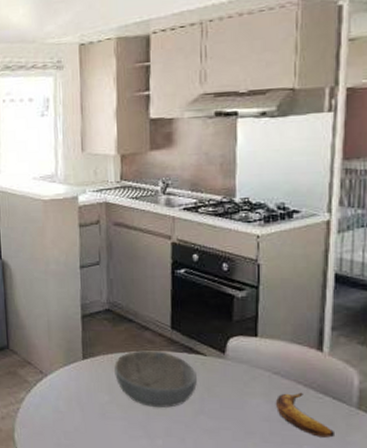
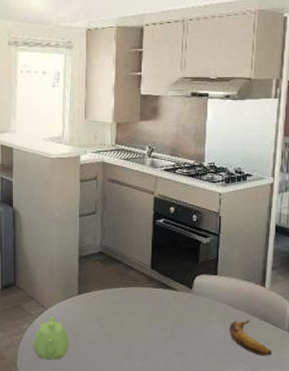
teapot: none [33,384,75,434] -> present [34,316,69,360]
bowl: present [114,349,197,408] -> none [104,286,170,335]

